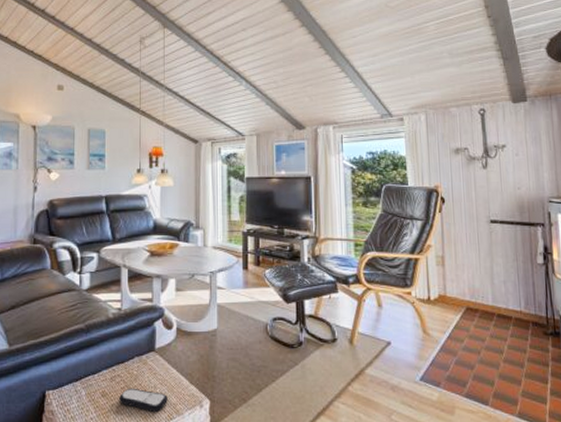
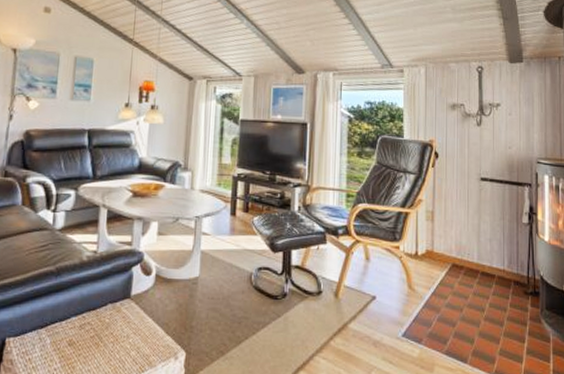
remote control: present [119,388,168,412] -> none [87,337,141,363]

